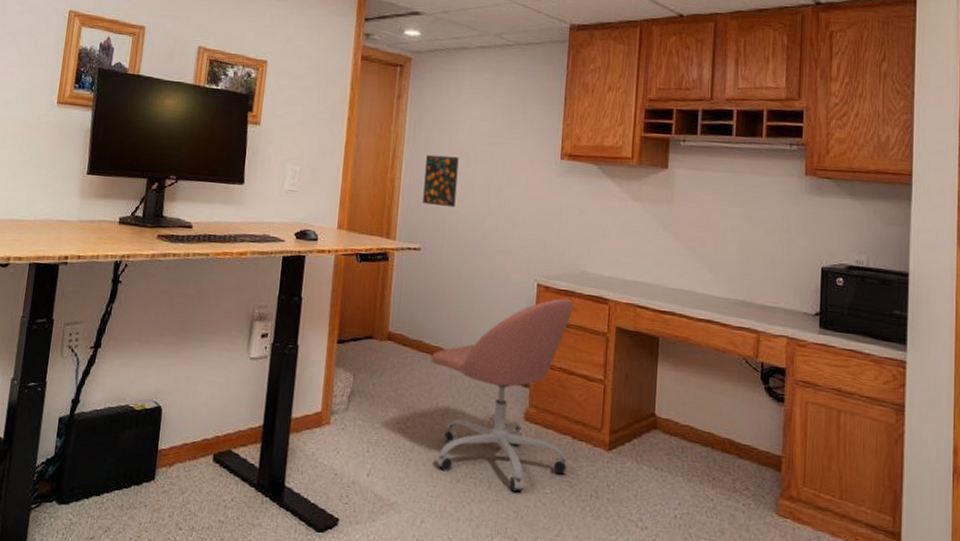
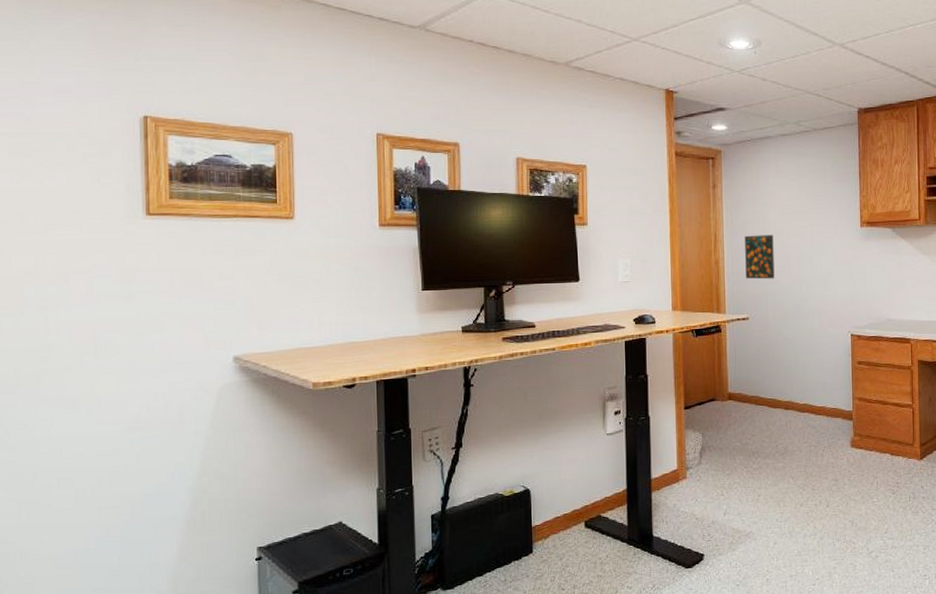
office chair: present [430,298,574,493] -> none [767,343,889,506]

